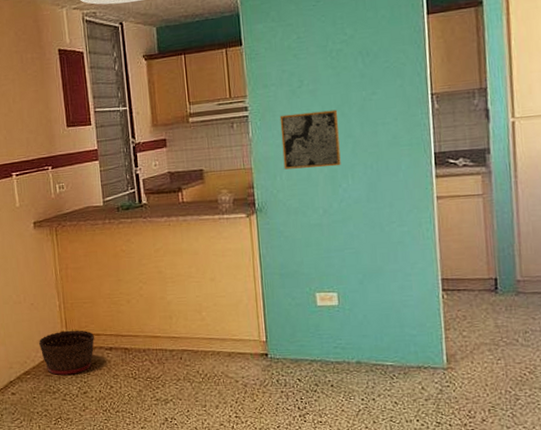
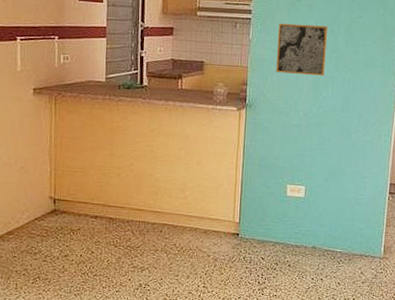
basket: present [39,330,94,375] -> none [25,196,81,238]

